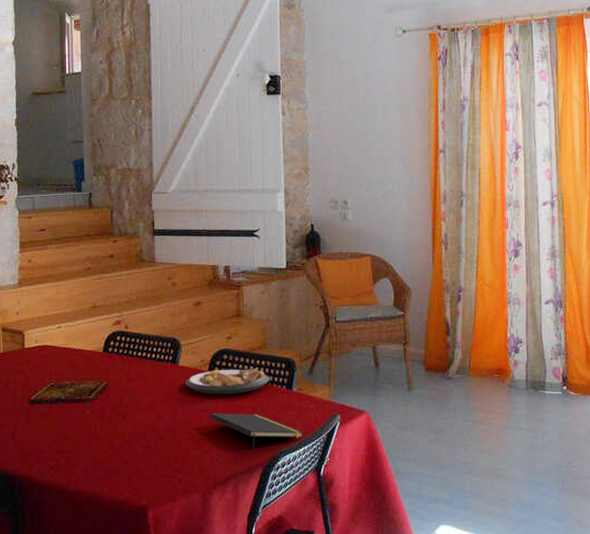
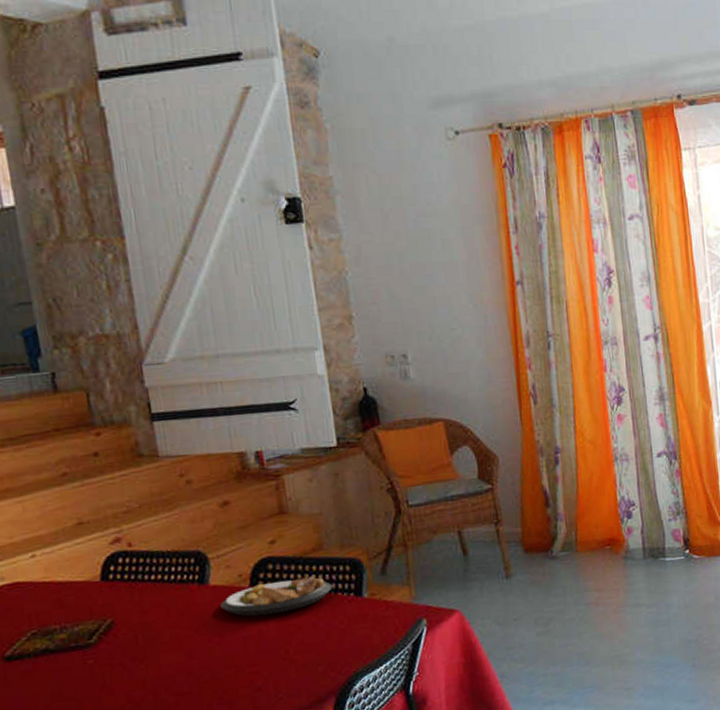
notepad: present [210,413,303,449] -> none [258,632,382,676]

